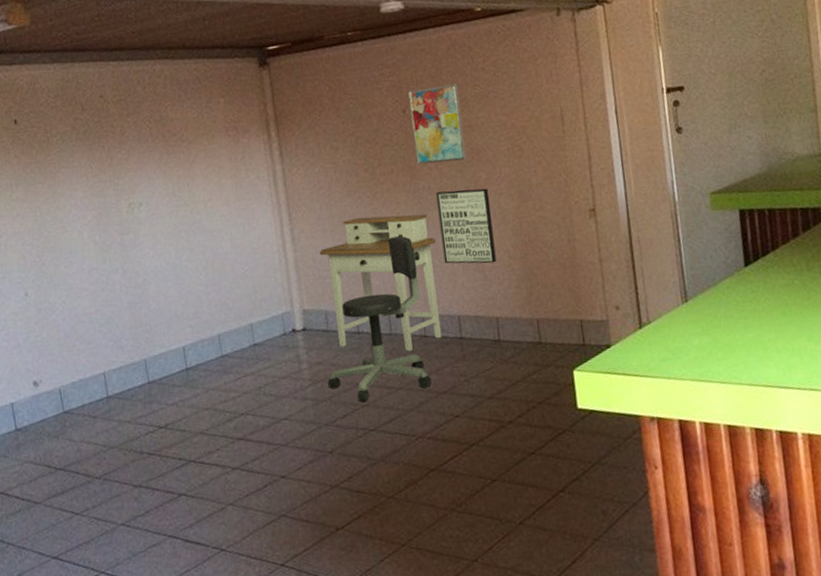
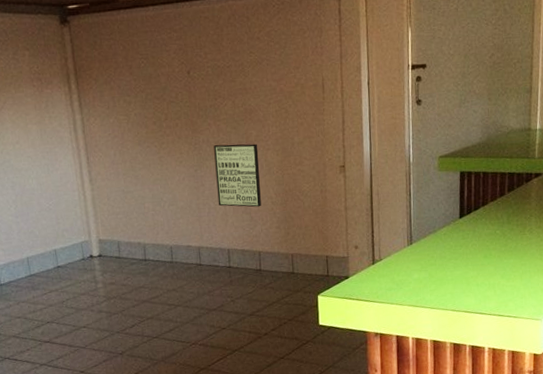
desk: present [319,213,442,352] -> none [113,163,214,277]
office chair: present [327,235,431,402] -> none [119,180,204,315]
wall art: present [408,84,466,165] -> none [193,50,240,120]

